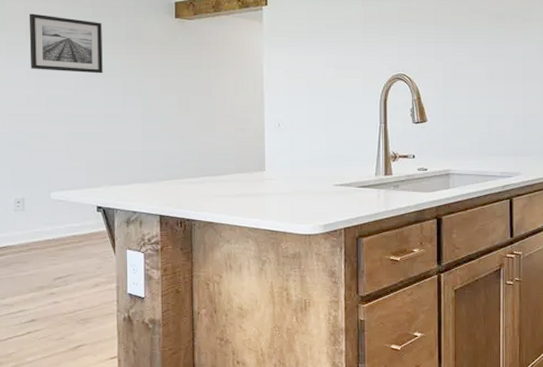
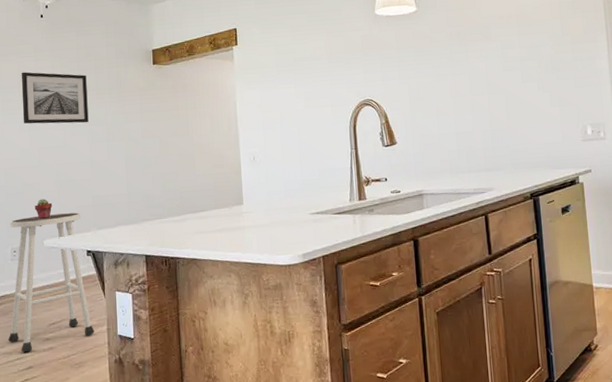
stool: none [9,166,103,305] -> present [7,212,95,353]
potted succulent: none [41,149,61,170] -> present [34,198,53,219]

